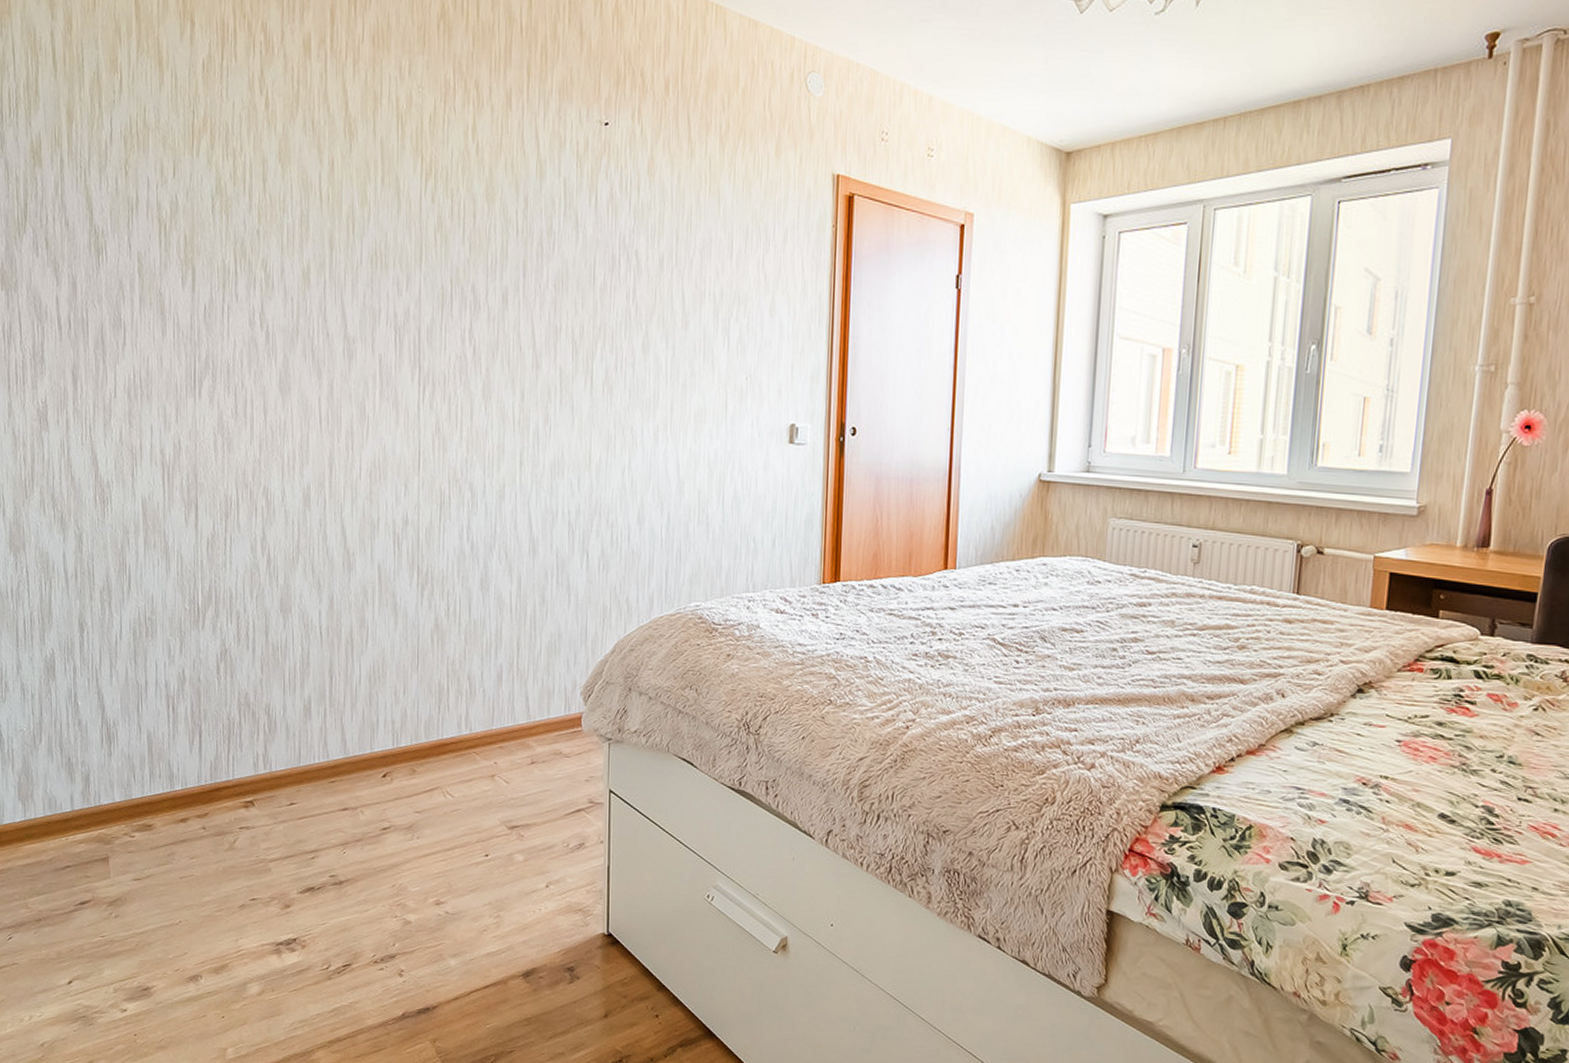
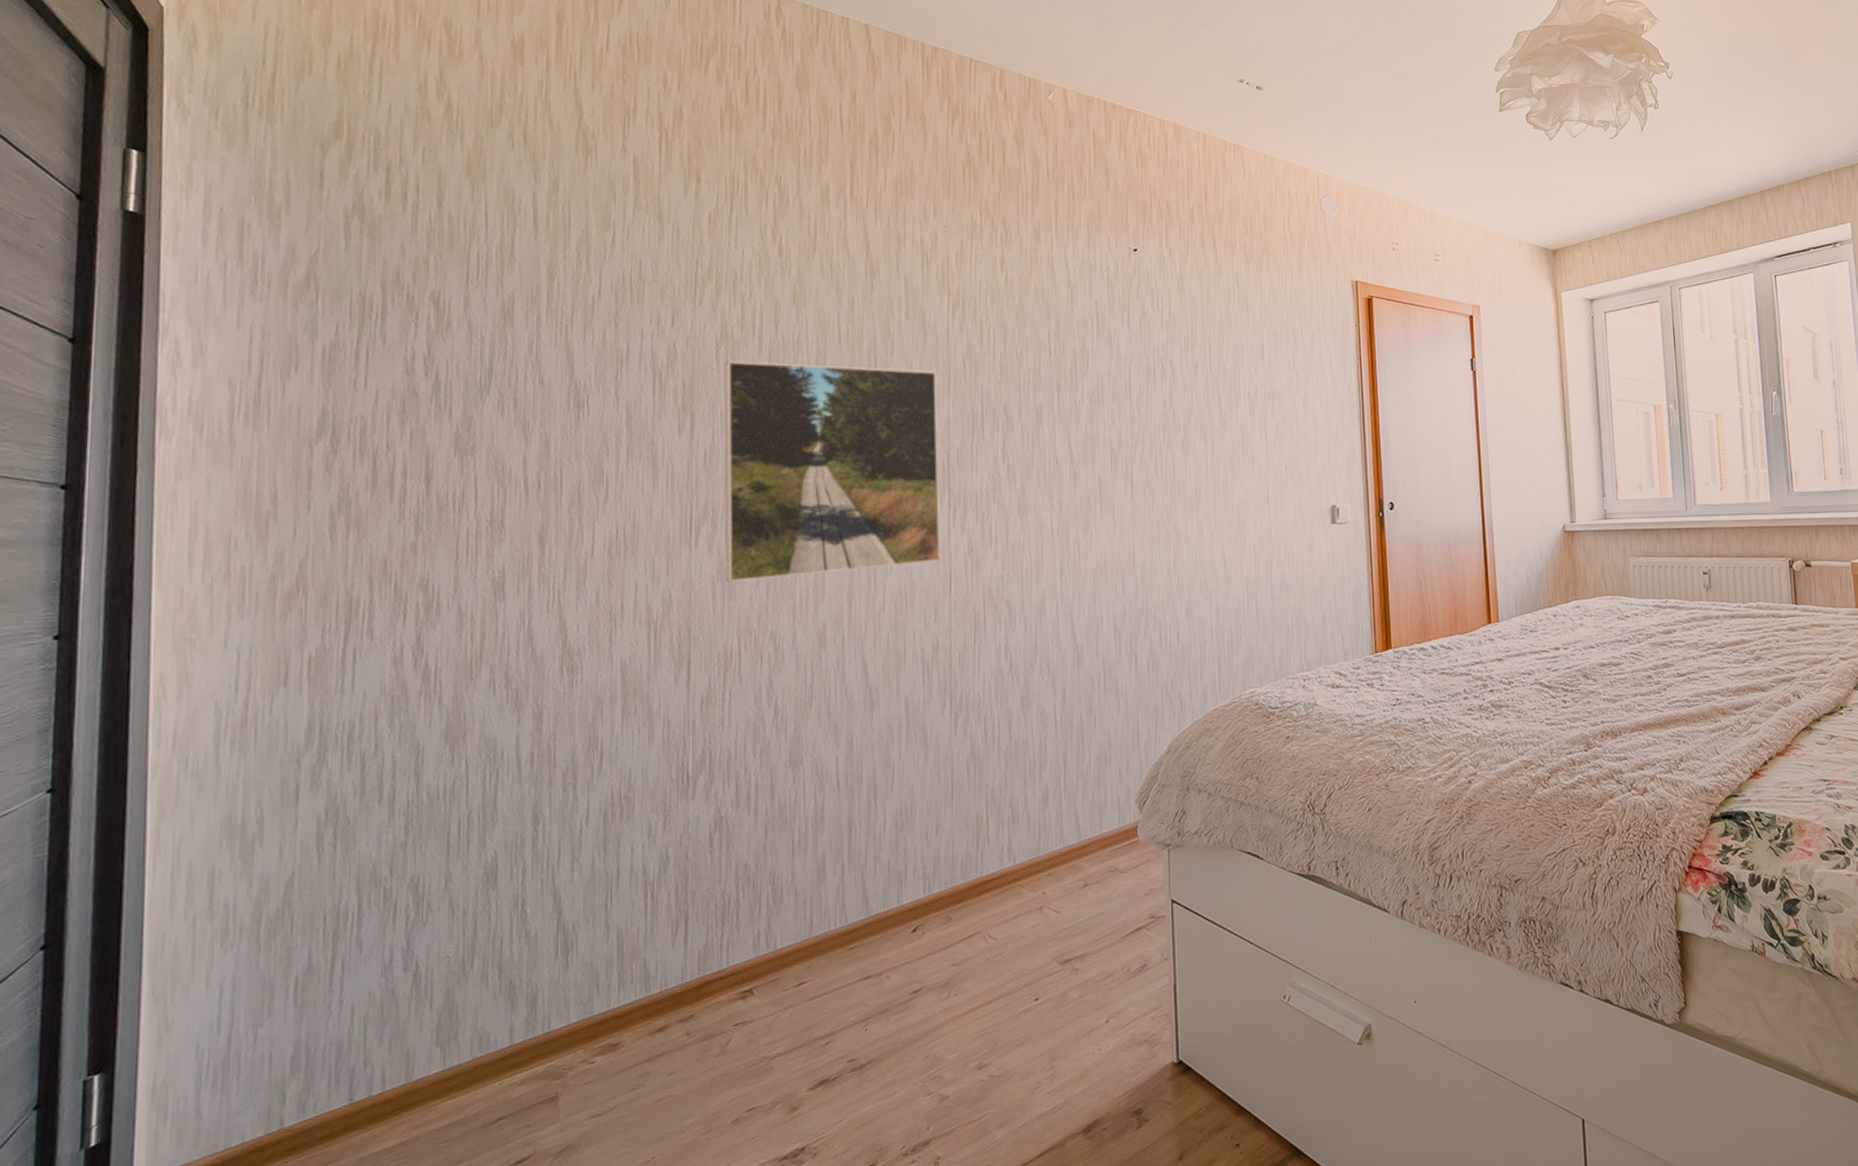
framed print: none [219,216,412,438] -> present [724,360,942,582]

